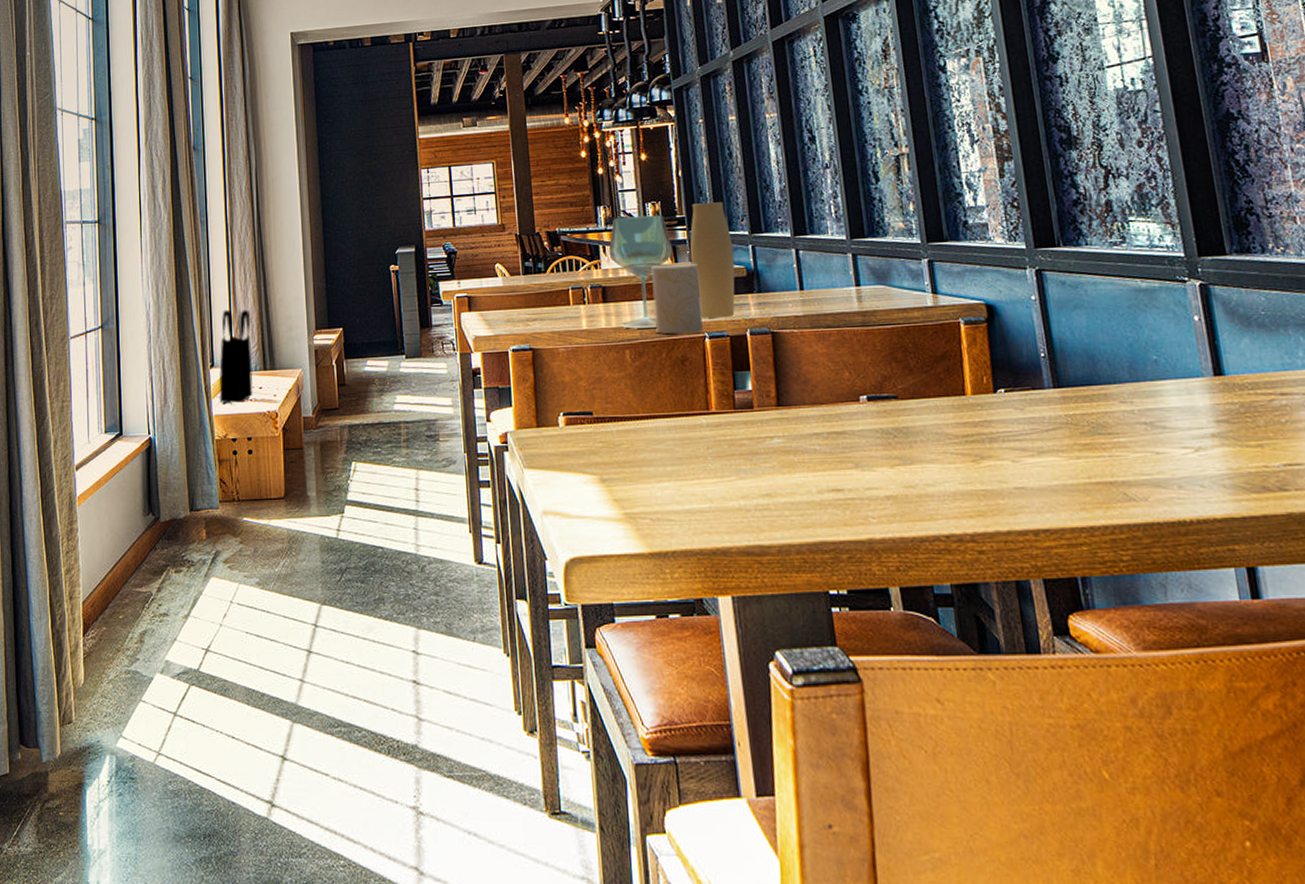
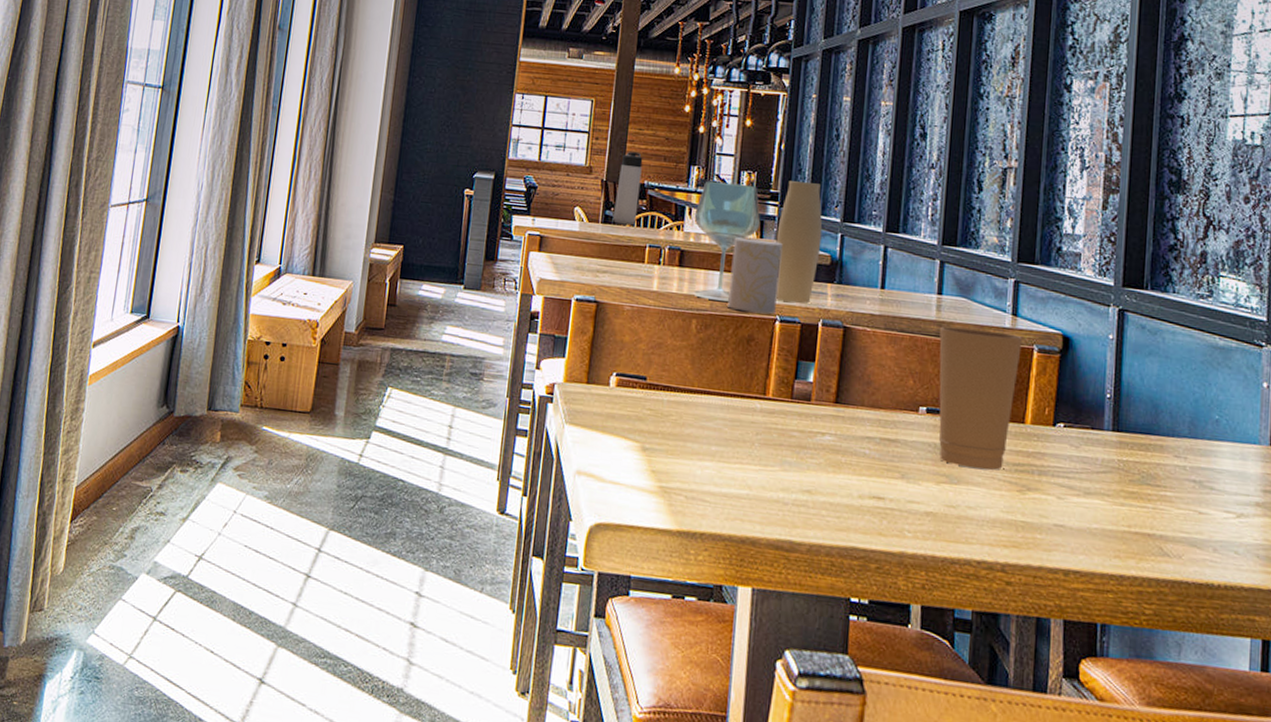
tote bag: present [219,309,253,404] -> none [259,205,308,307]
thermos bottle: none [530,202,555,273] -> present [613,151,643,226]
cup: none [865,311,953,447] -> present [939,326,1022,470]

